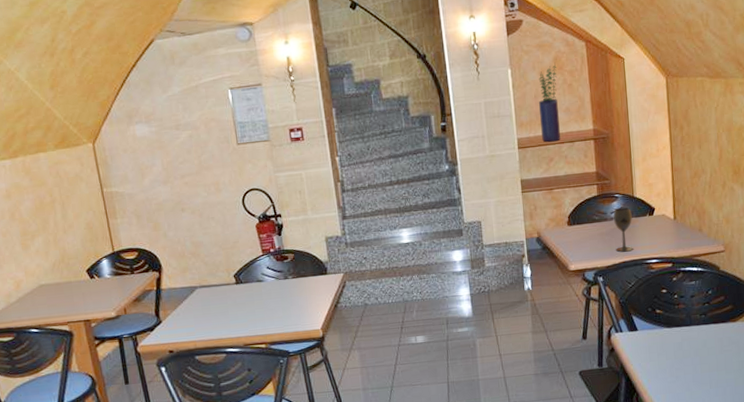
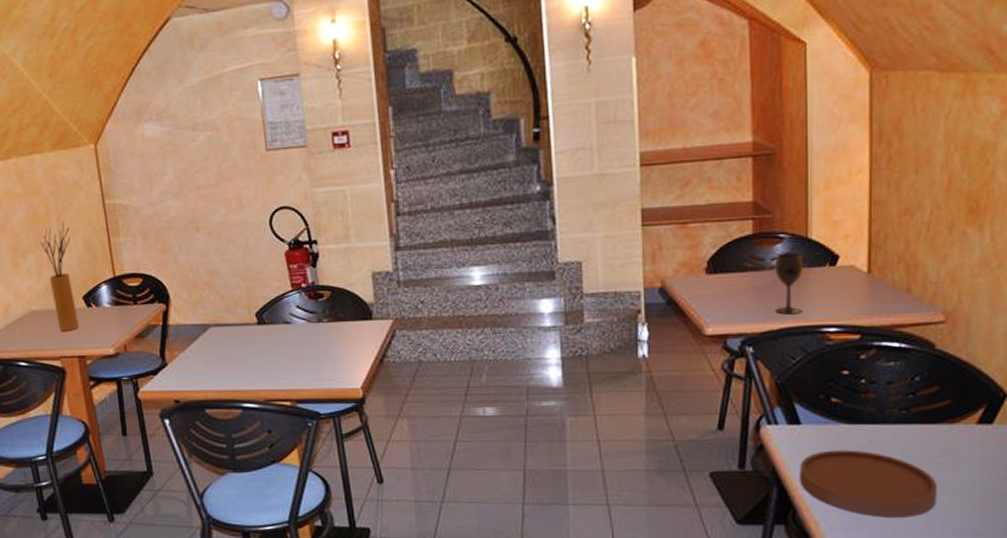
vase: none [47,208,84,301] -> present [40,221,79,333]
vase: present [538,62,560,143] -> none [674,48,704,159]
plate: none [639,346,728,393] -> present [800,450,938,518]

